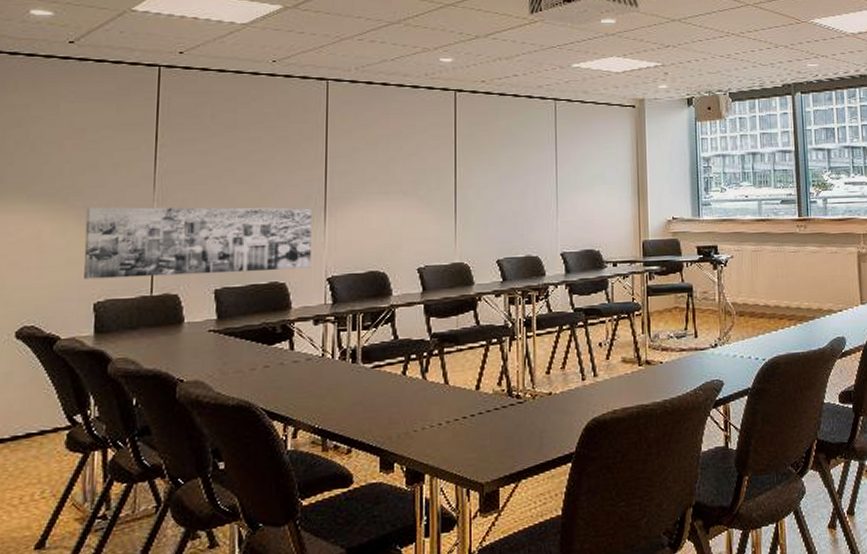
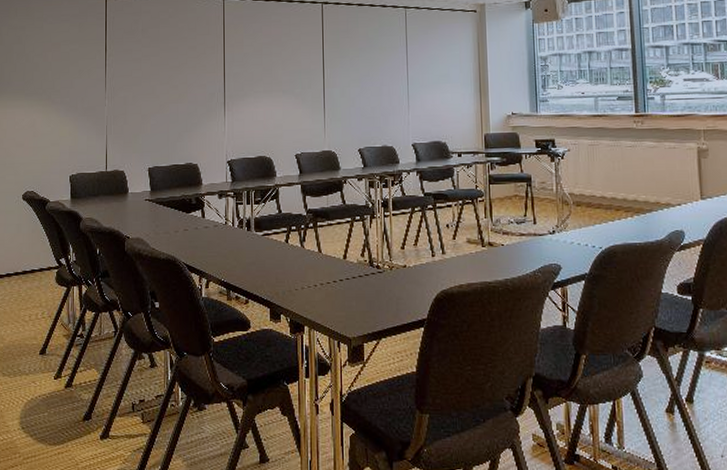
wall art: present [84,206,312,280] -> none [62,102,215,158]

